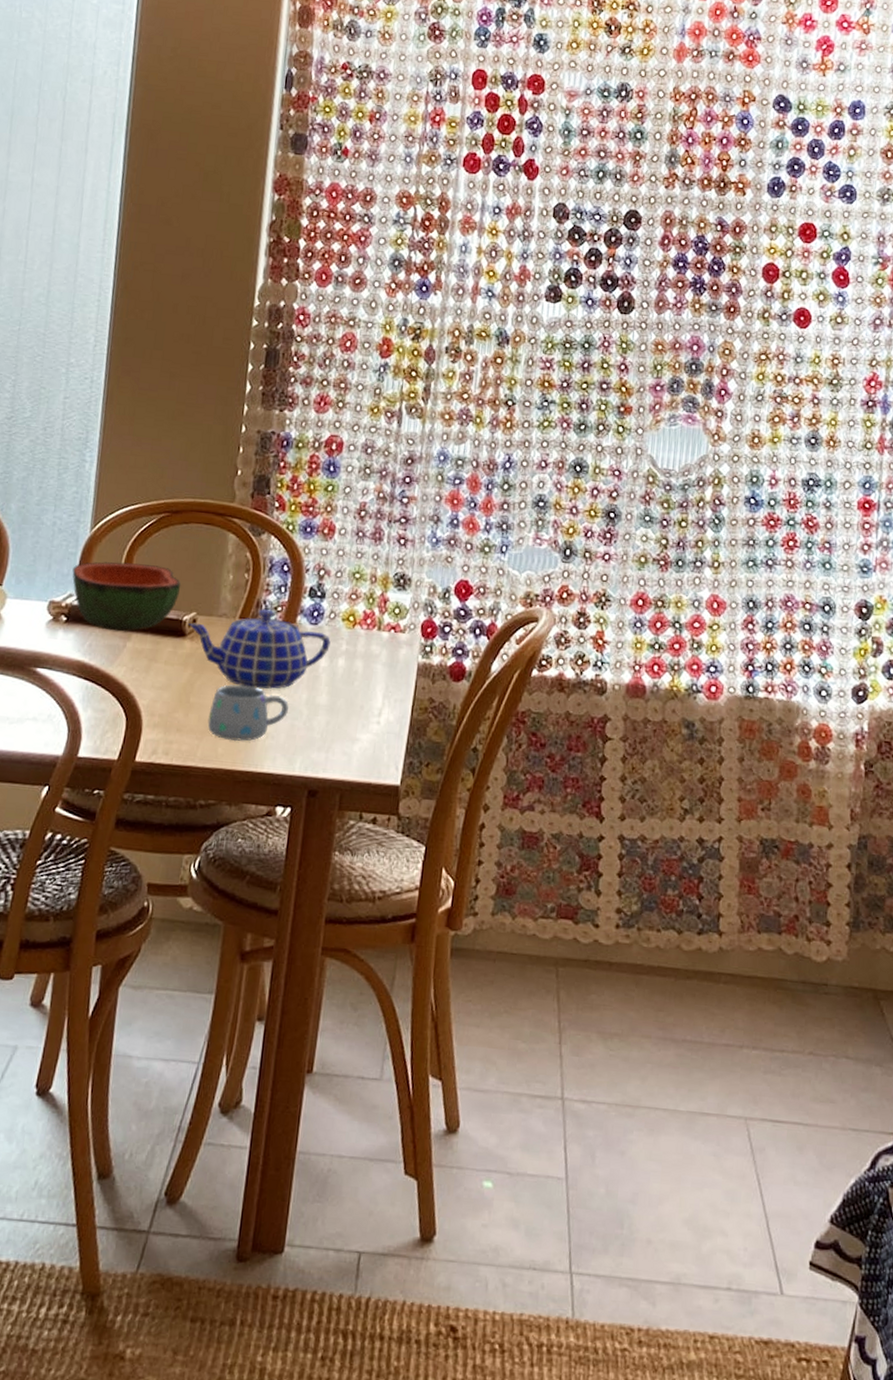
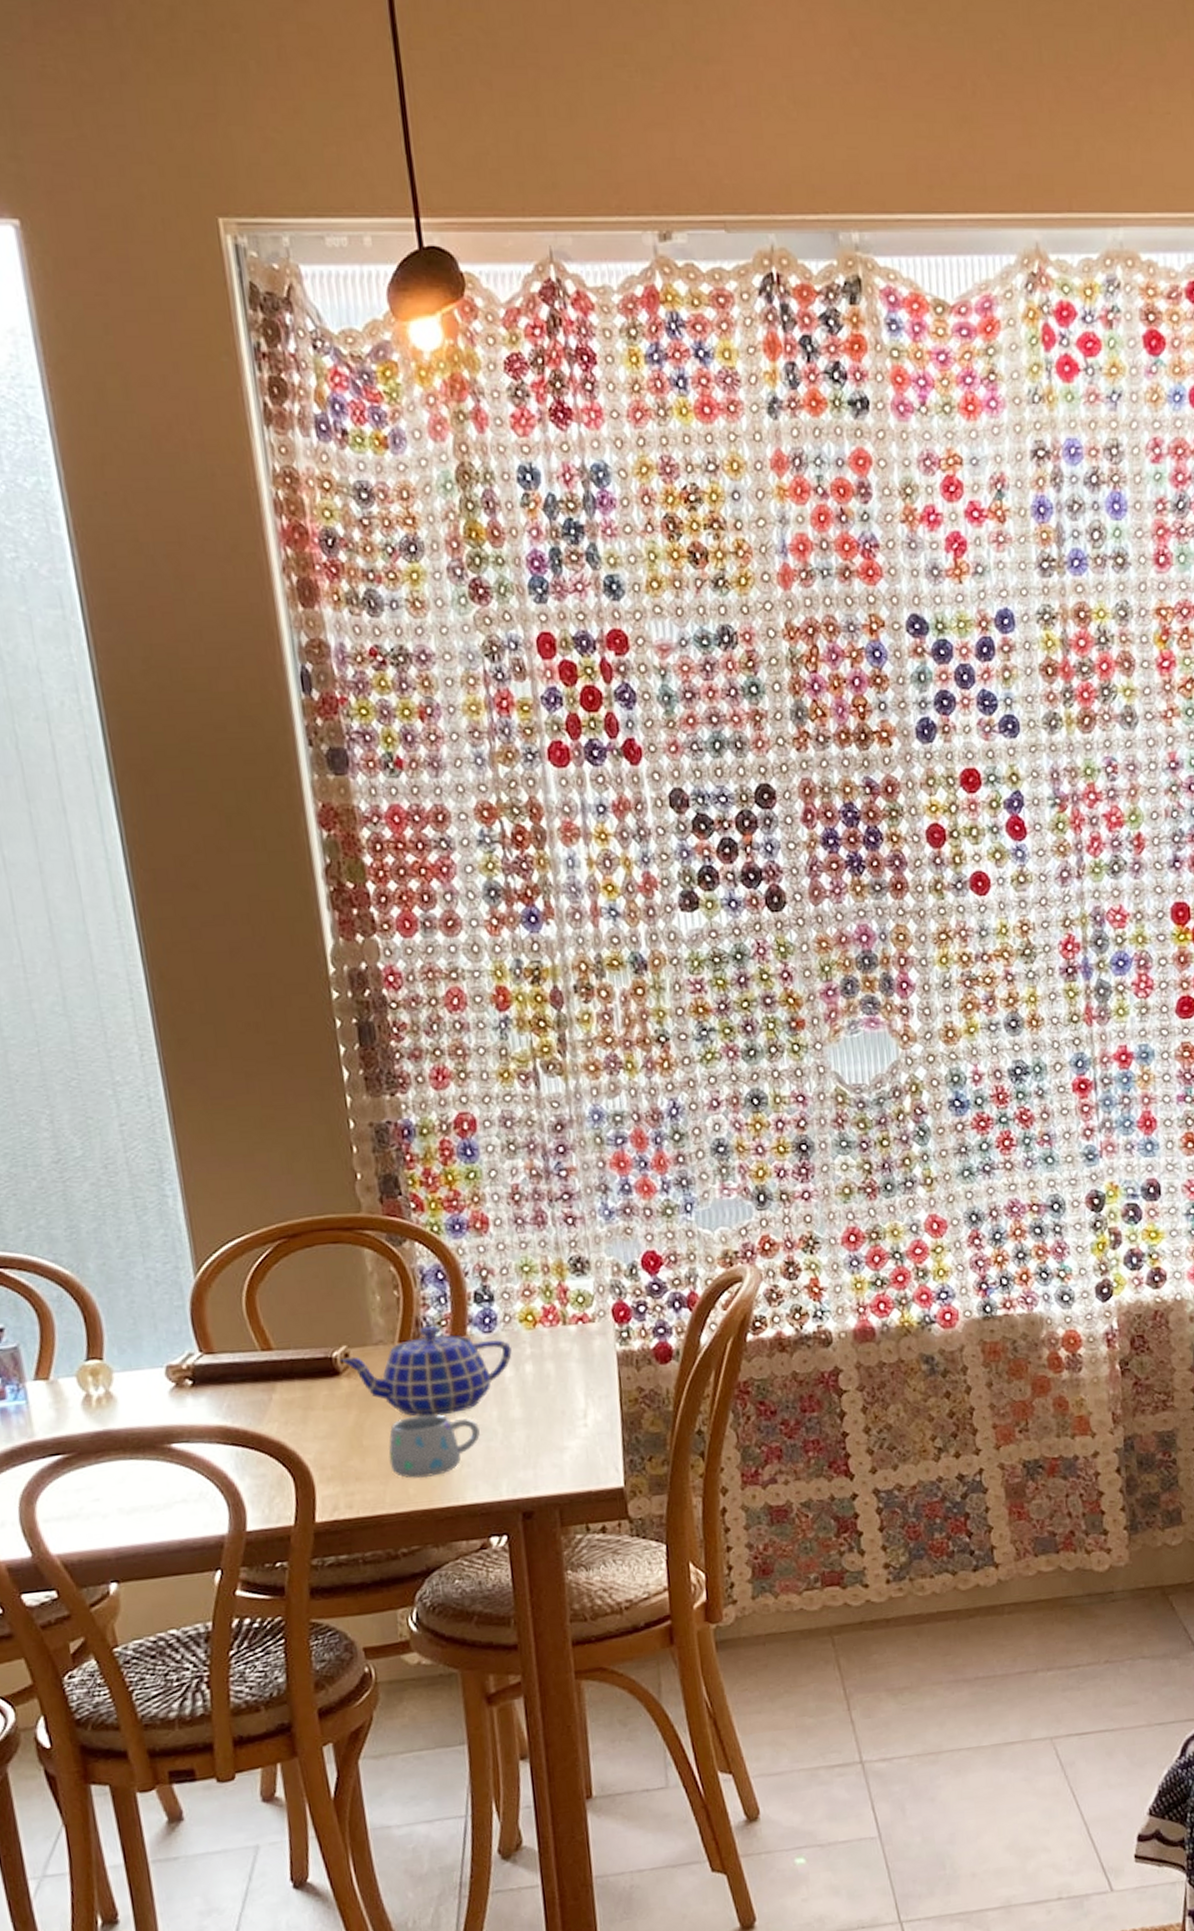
bowl: present [72,562,181,632] -> none [184,1301,321,1386]

